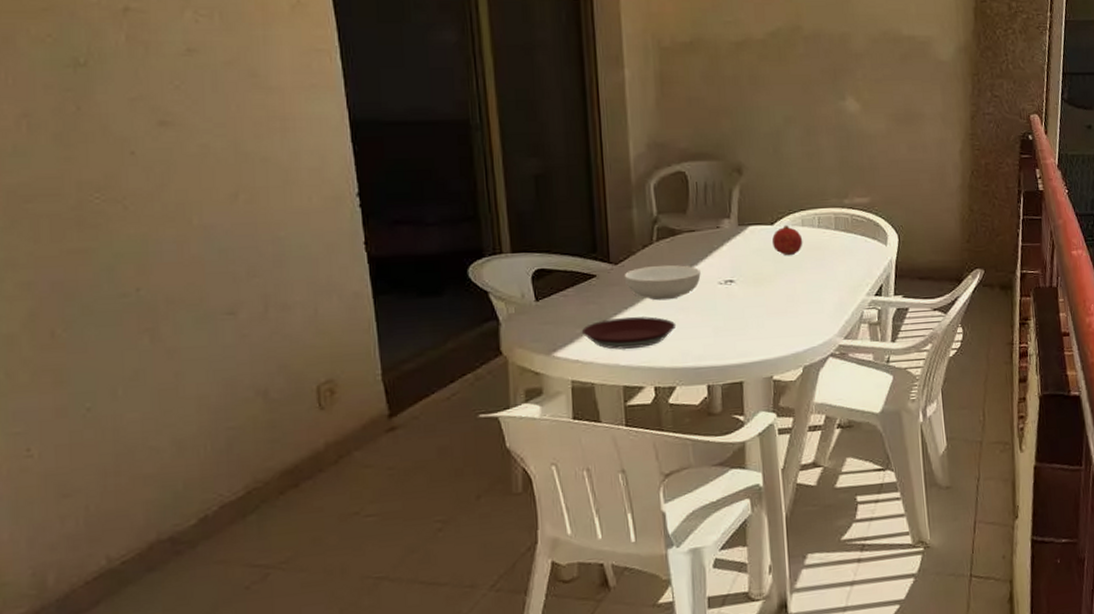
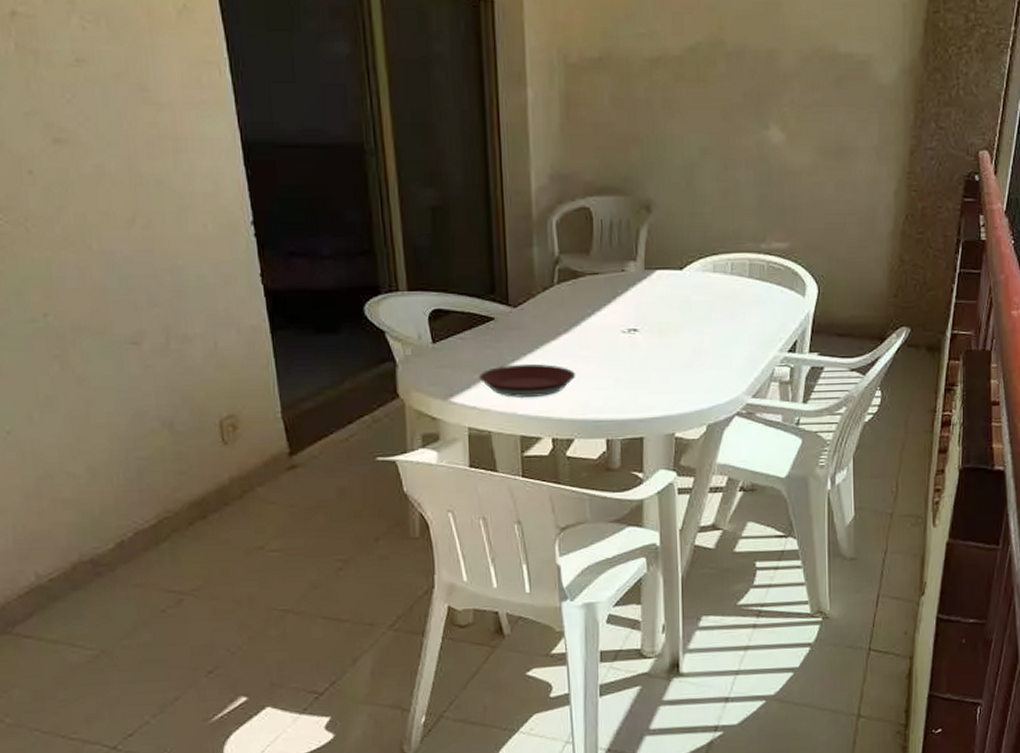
serving bowl: present [624,265,701,301] -> none [523,310,603,348]
fruit: present [771,225,803,255] -> none [680,270,714,304]

